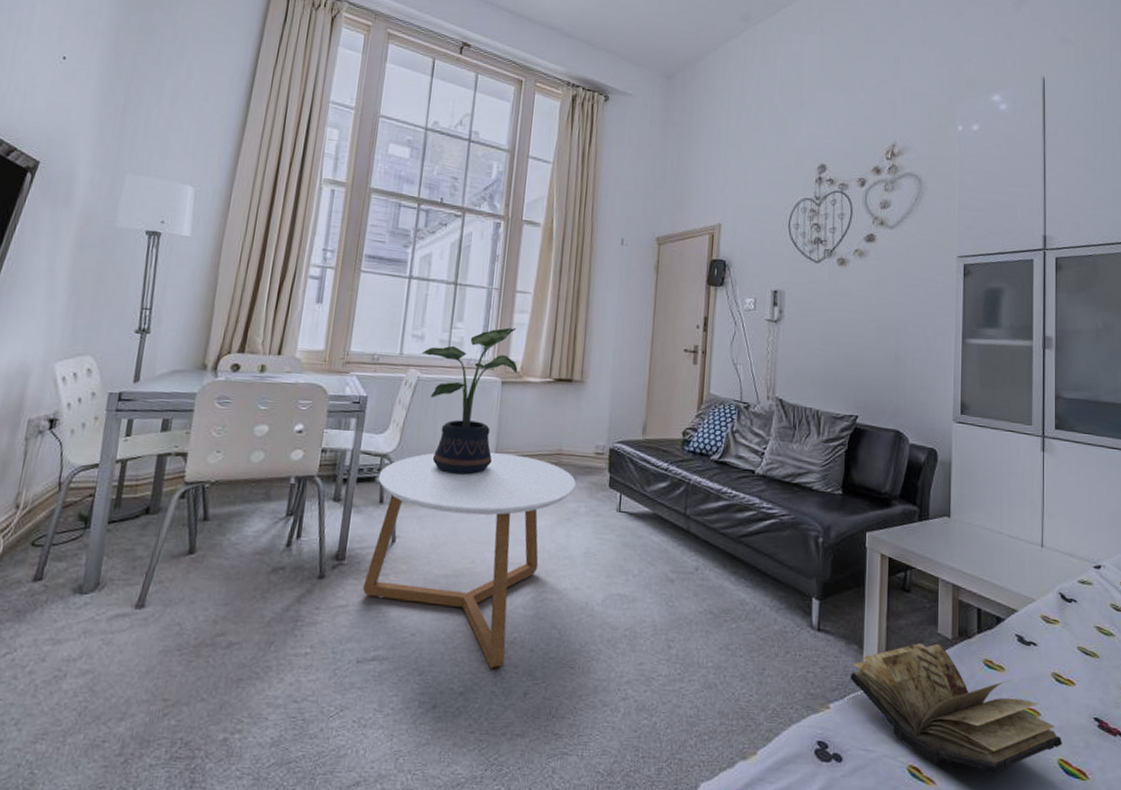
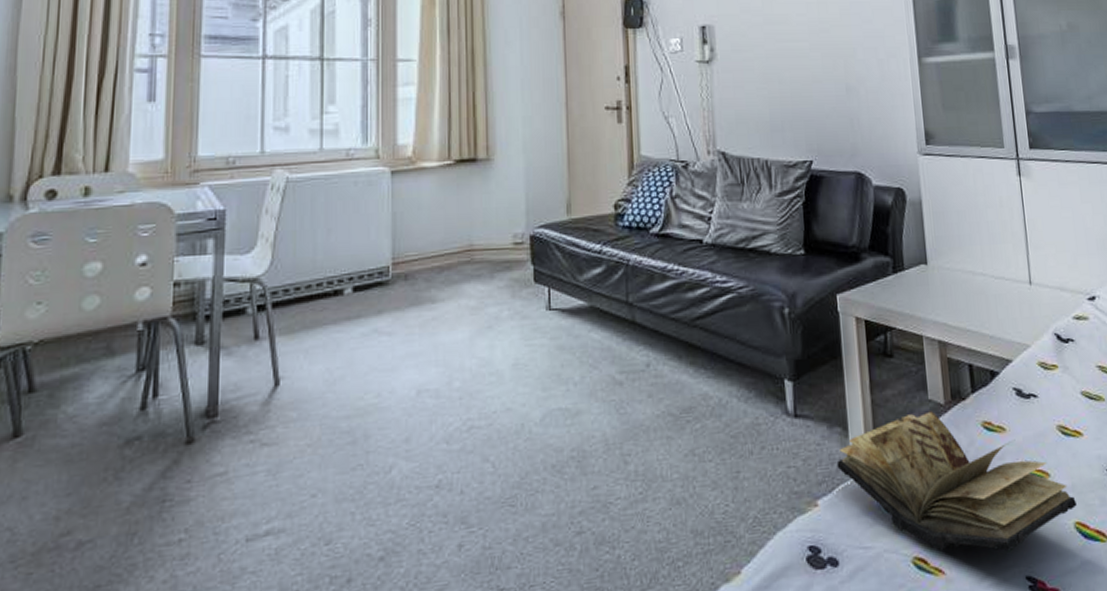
coffee table: present [363,453,576,668] -> none [244,257,494,522]
potted plant: present [421,327,518,475] -> none [287,105,409,292]

